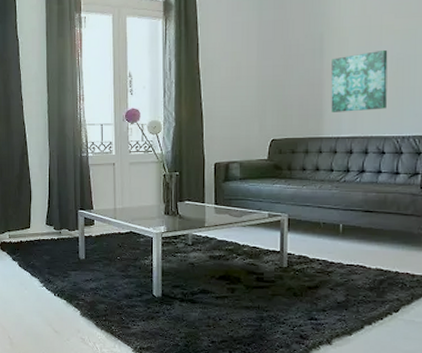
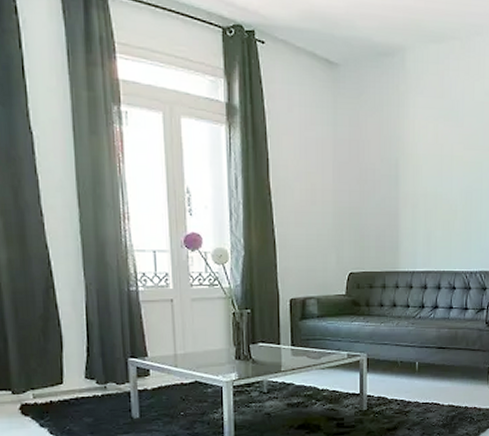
wall art: present [331,49,388,112] -> none [406,181,458,245]

